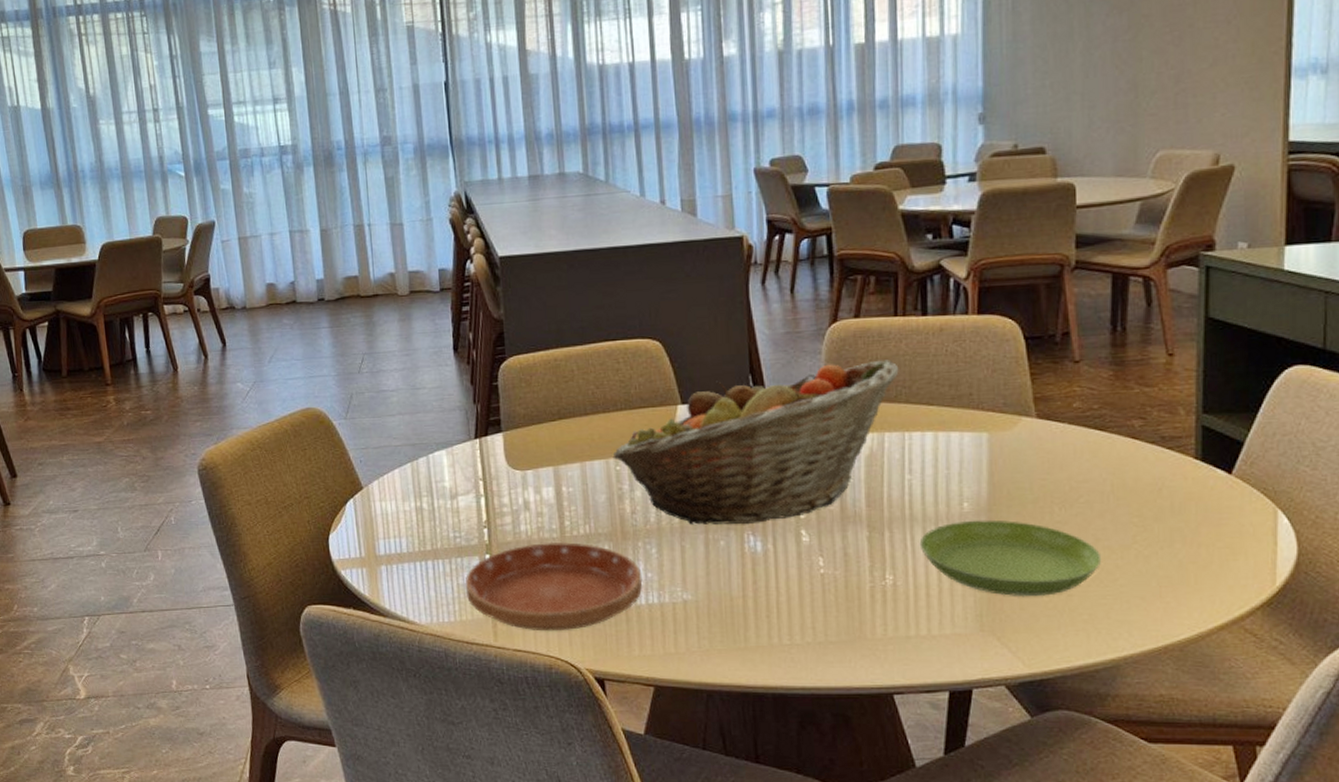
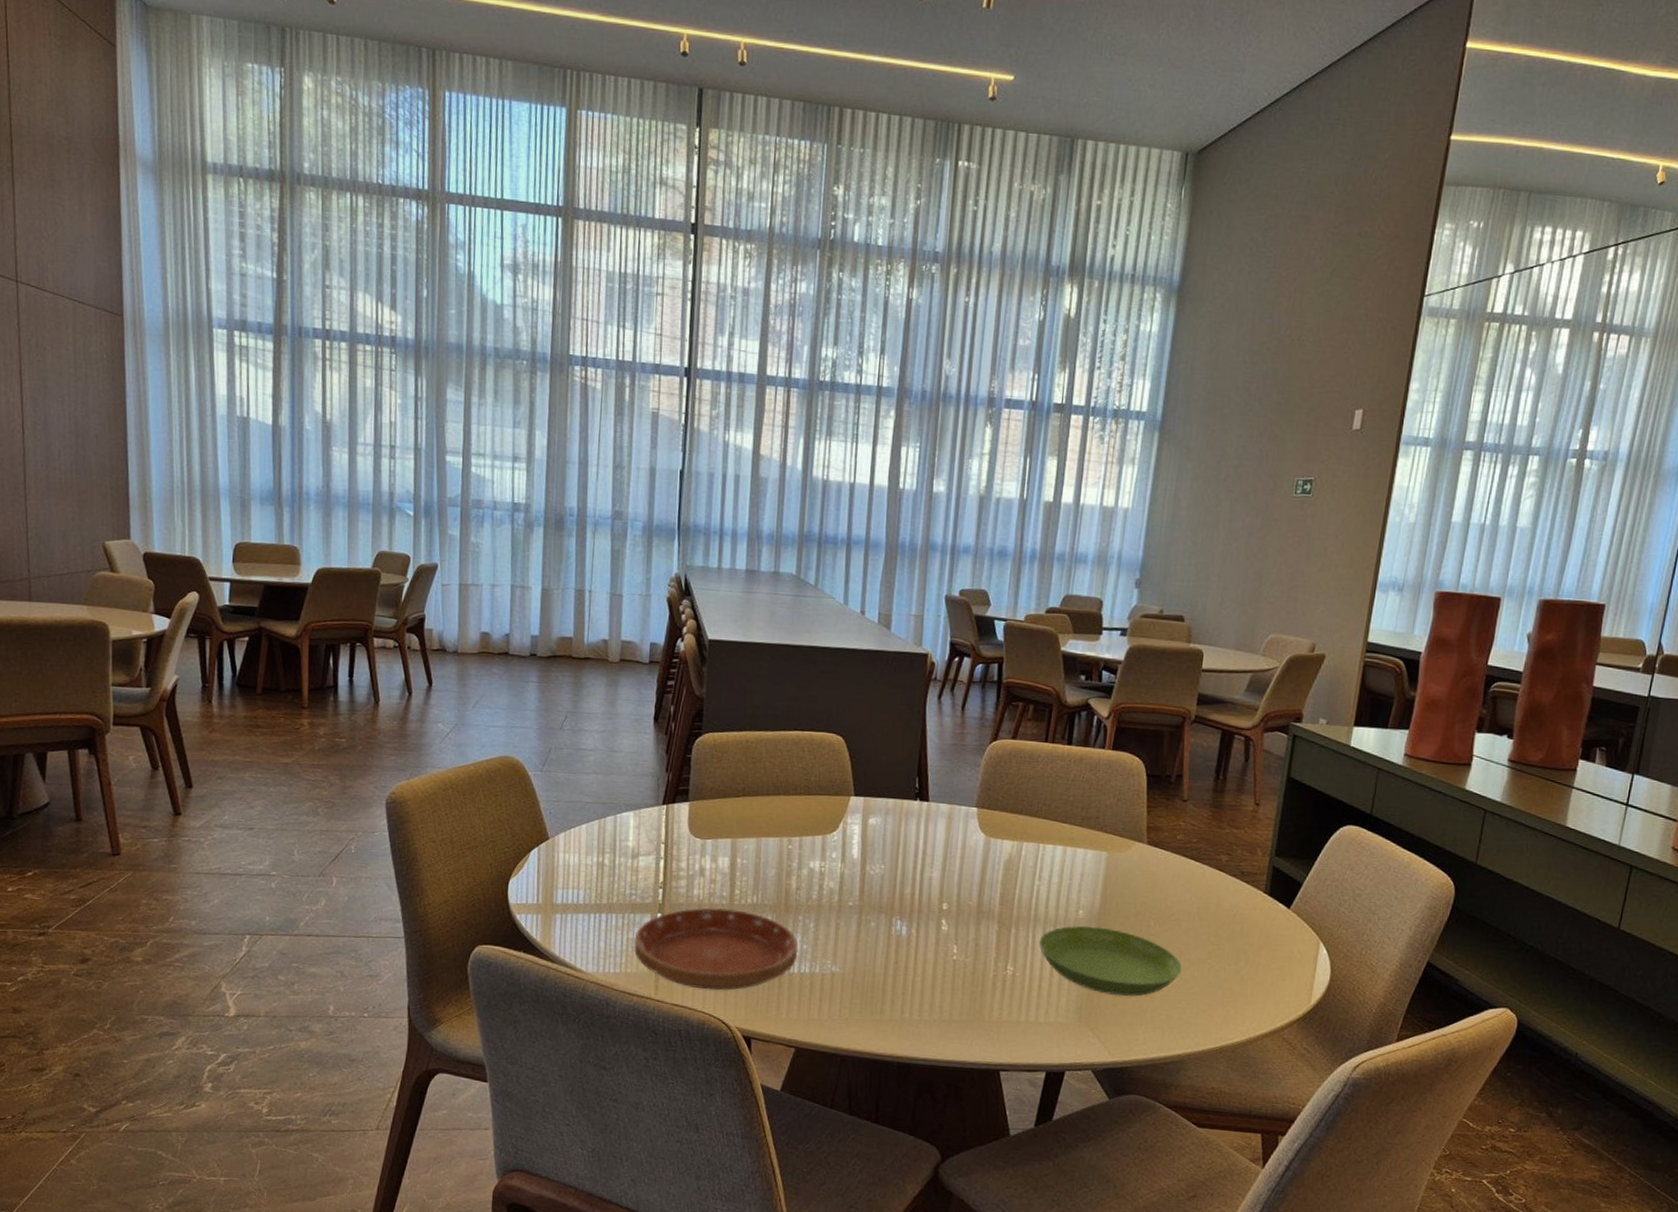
fruit basket: present [612,360,899,525] -> none [786,776,1043,910]

